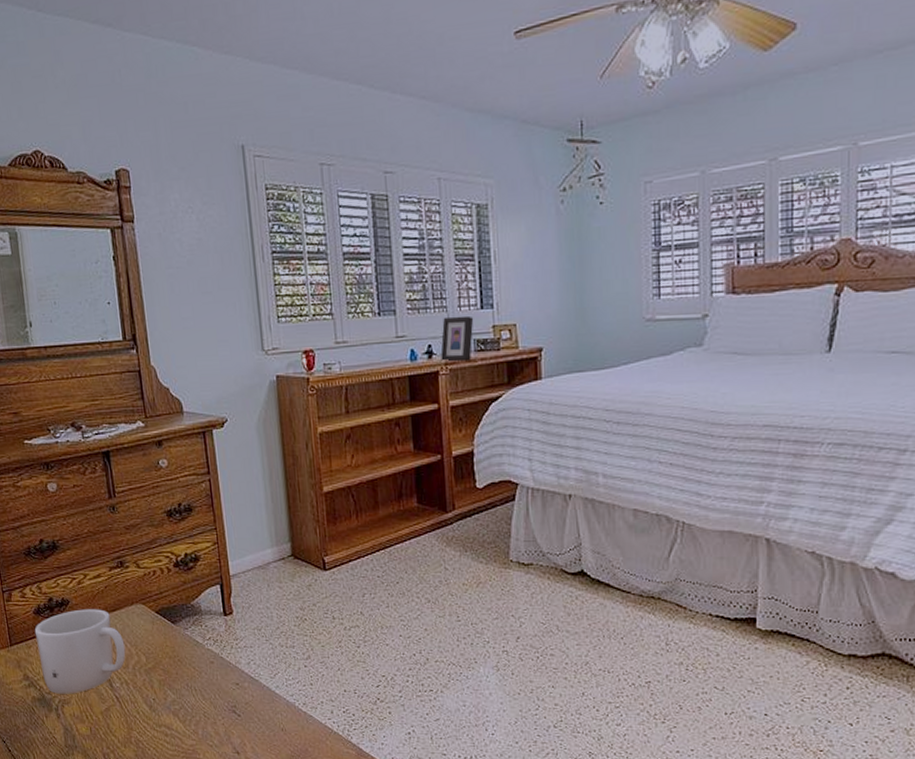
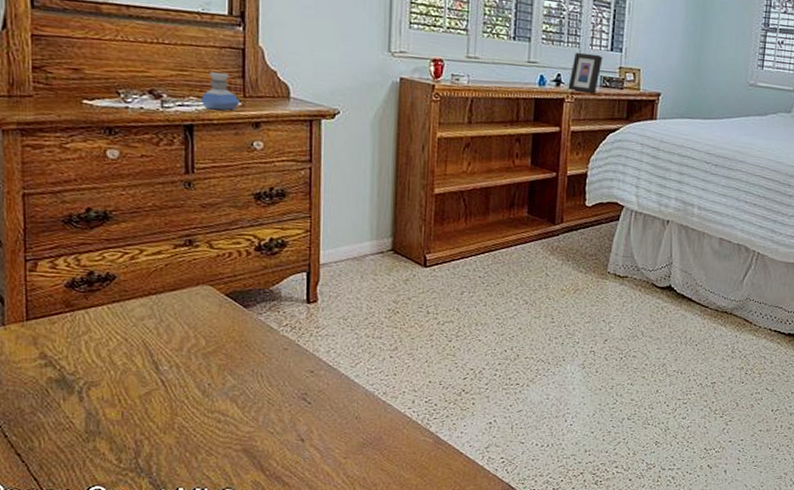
mug: present [34,609,126,694] -> none [63,286,181,376]
perfume bottle: none [111,396,143,435] -> present [200,71,239,112]

